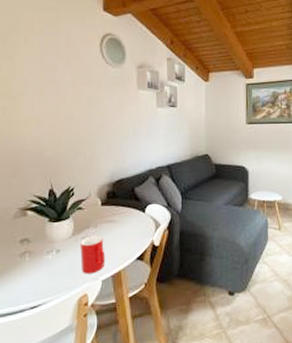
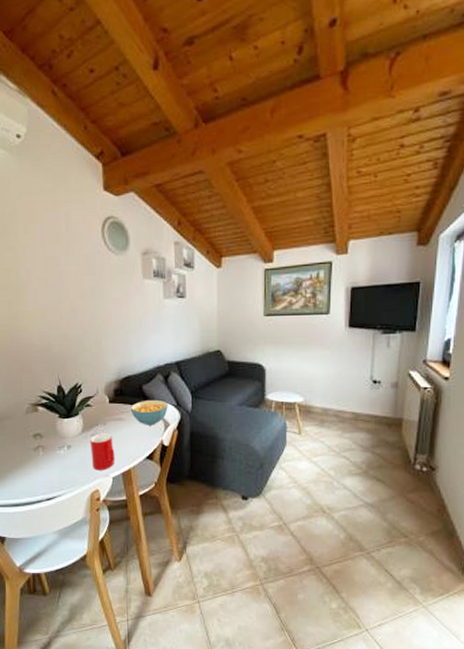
cereal bowl: none [122,201,159,226] -> present [130,399,168,425]

